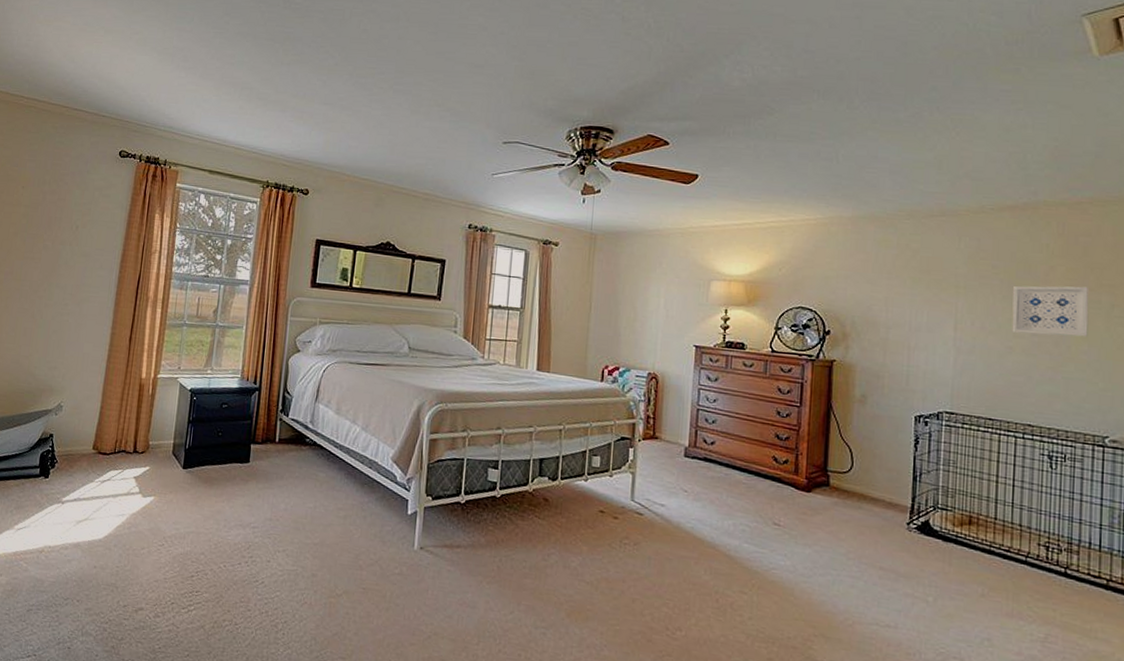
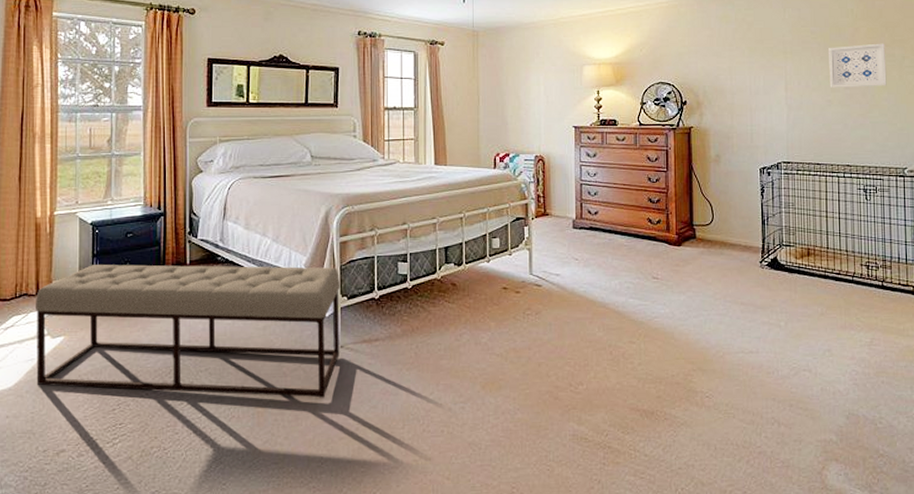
bench: none [124,430,427,599] -> present [35,264,341,398]

